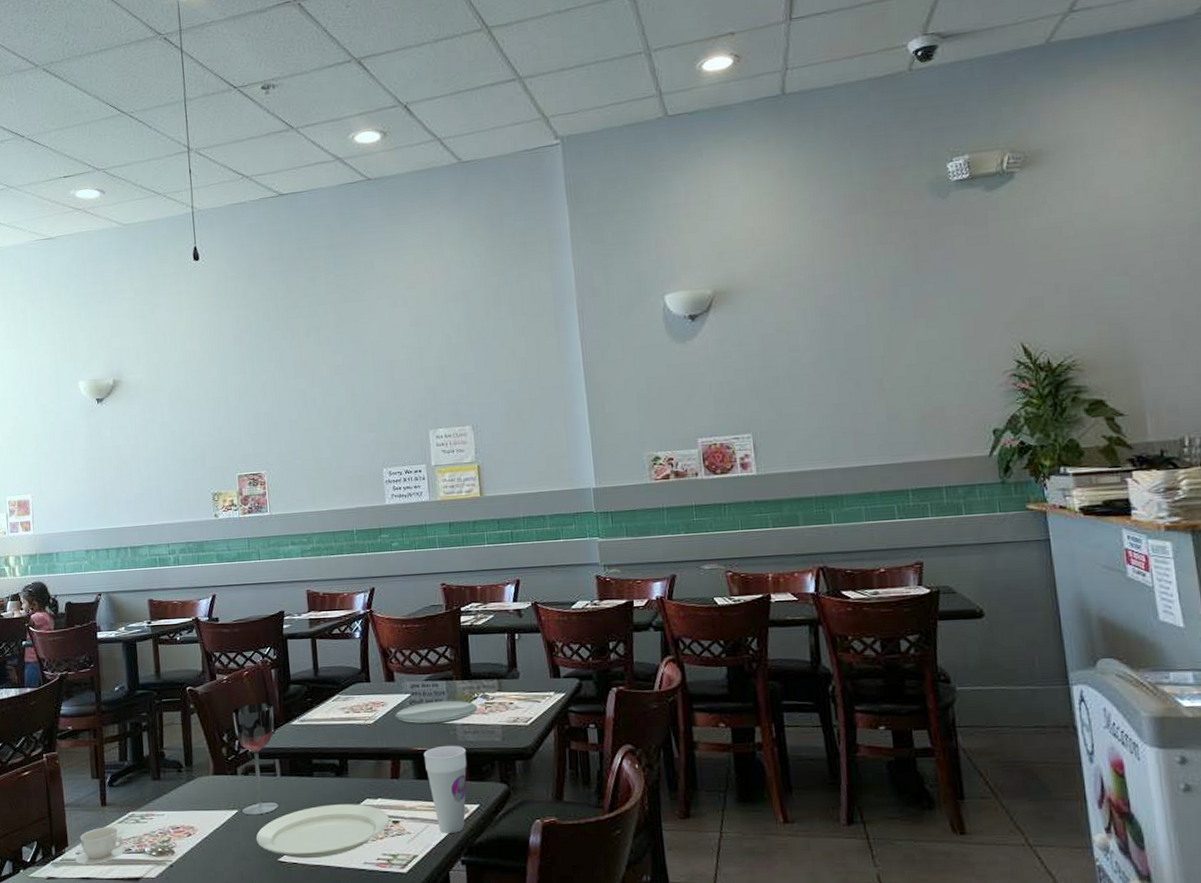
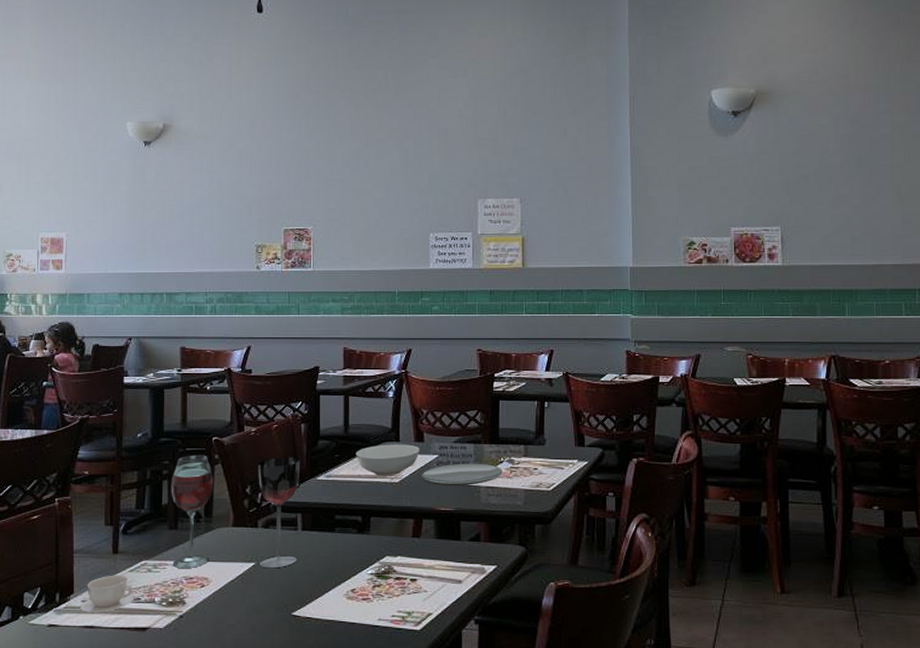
wineglass: none [150,705,193,818] -> present [171,454,213,568]
plate: present [256,804,390,859] -> none [271,560,408,614]
bowl: none [327,684,391,718] -> present [356,444,420,476]
cup: present [423,745,467,833] -> none [446,507,488,593]

